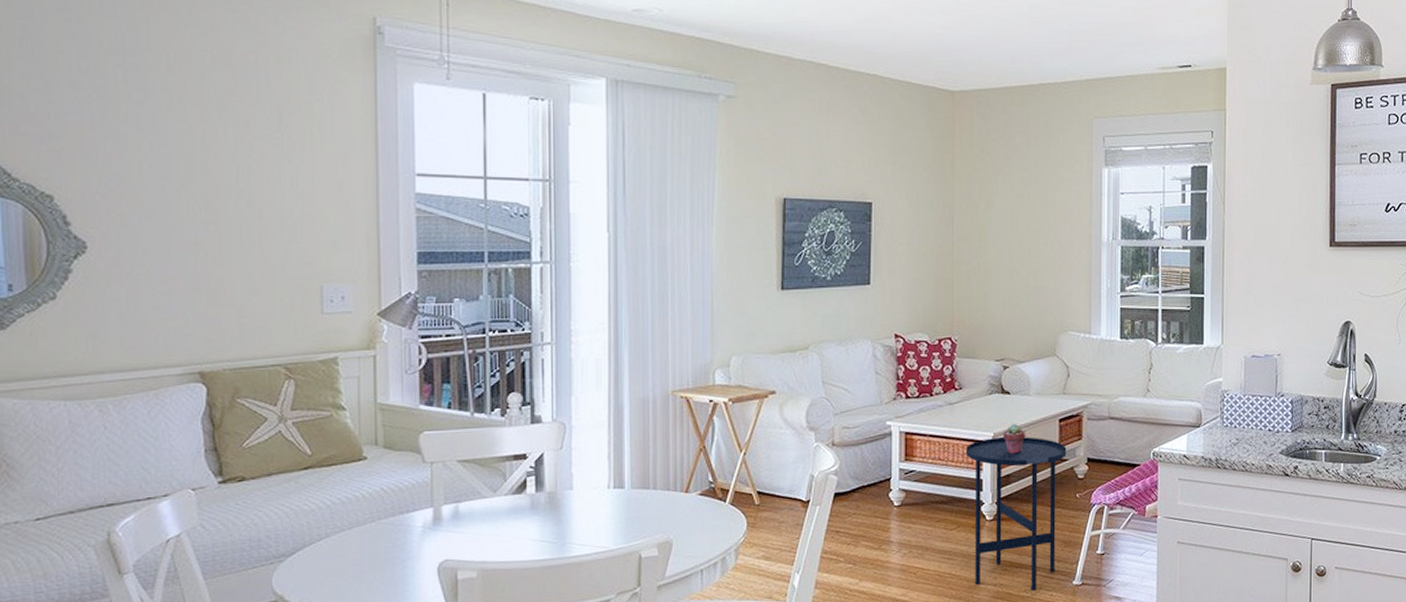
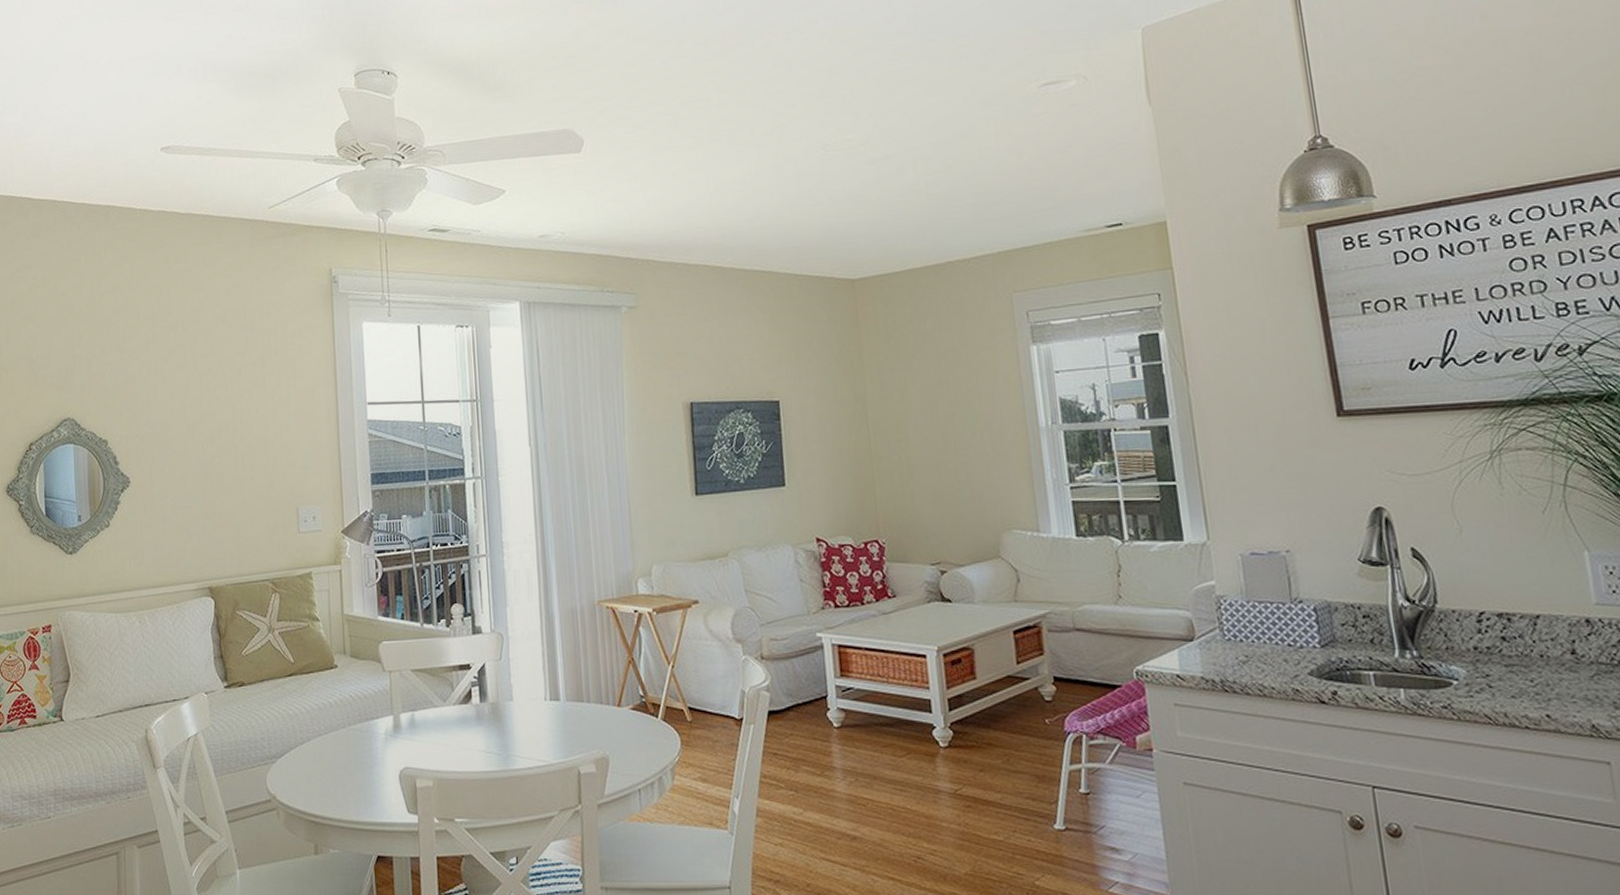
side table: present [966,436,1067,591] -> none [908,650,1031,834]
potted succulent: present [1002,424,1025,454] -> none [948,636,975,670]

